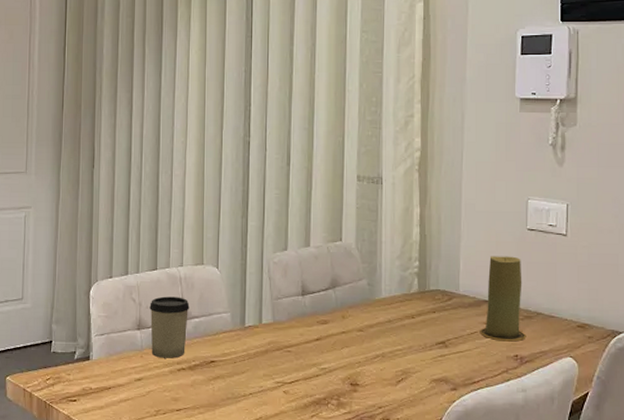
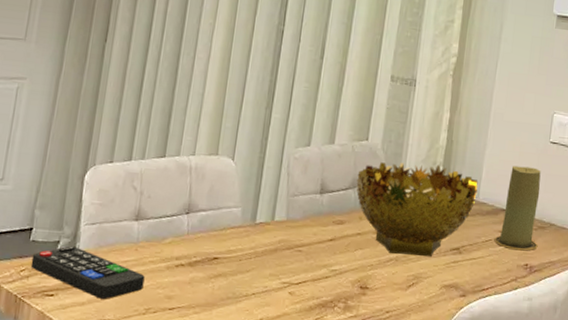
remote control: none [54,355,152,403] -> present [30,246,145,299]
cup: present [150,296,190,358] -> none [148,186,198,253]
decorative bowl: none [335,260,457,352] -> present [356,162,478,257]

